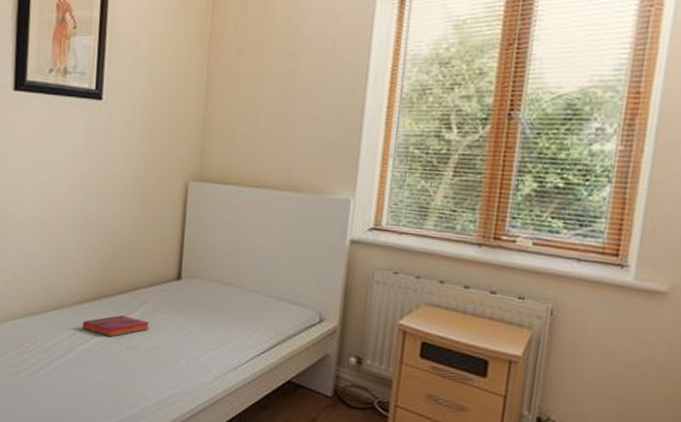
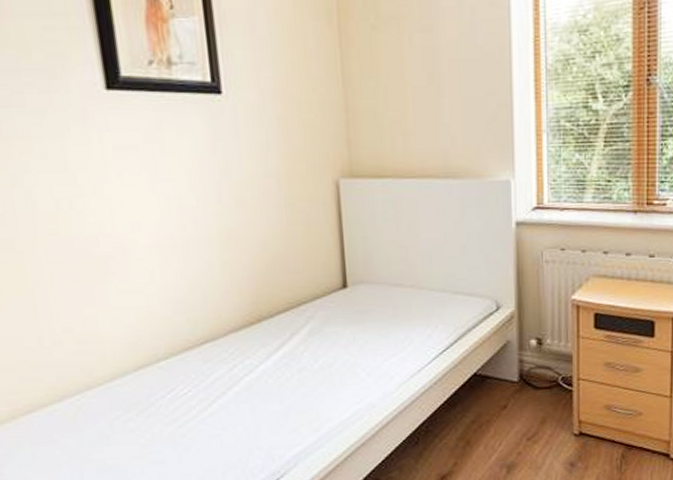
hardback book: present [82,315,150,338] -> none [242,336,321,362]

